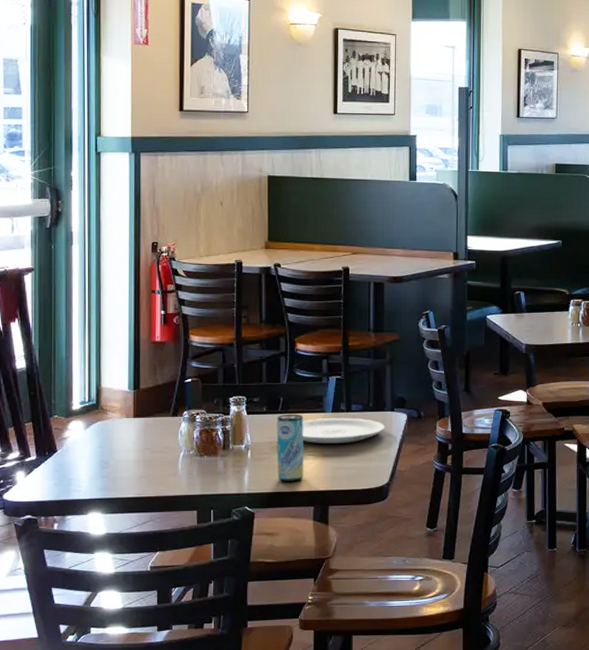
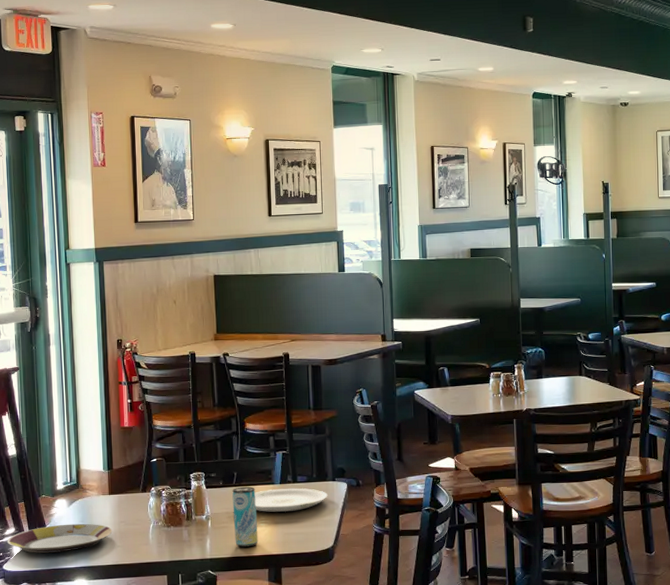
plate: none [9,449,136,482] -> present [6,523,113,553]

